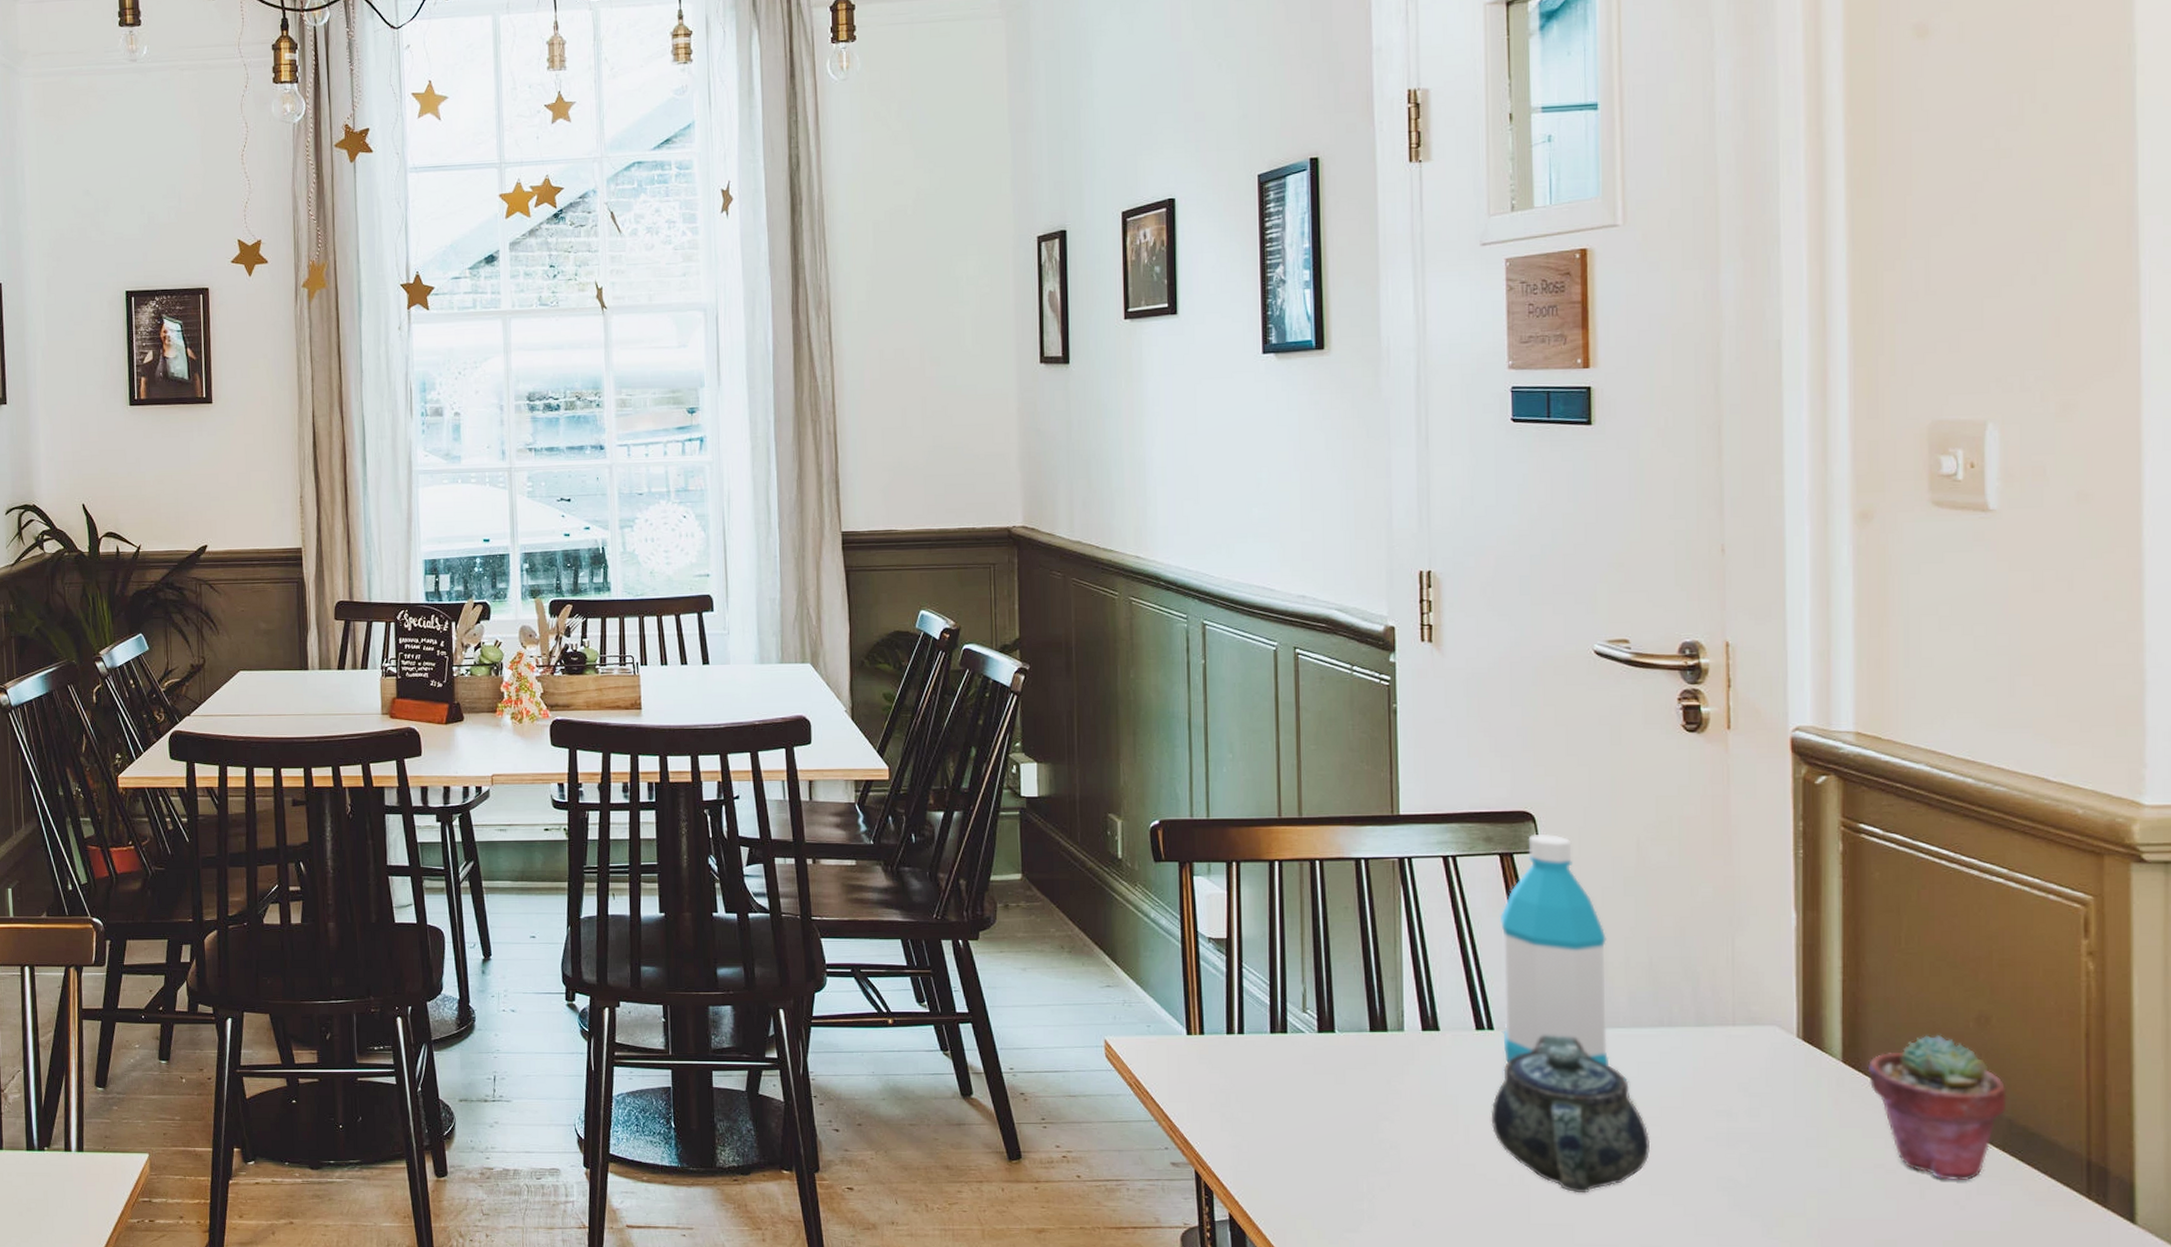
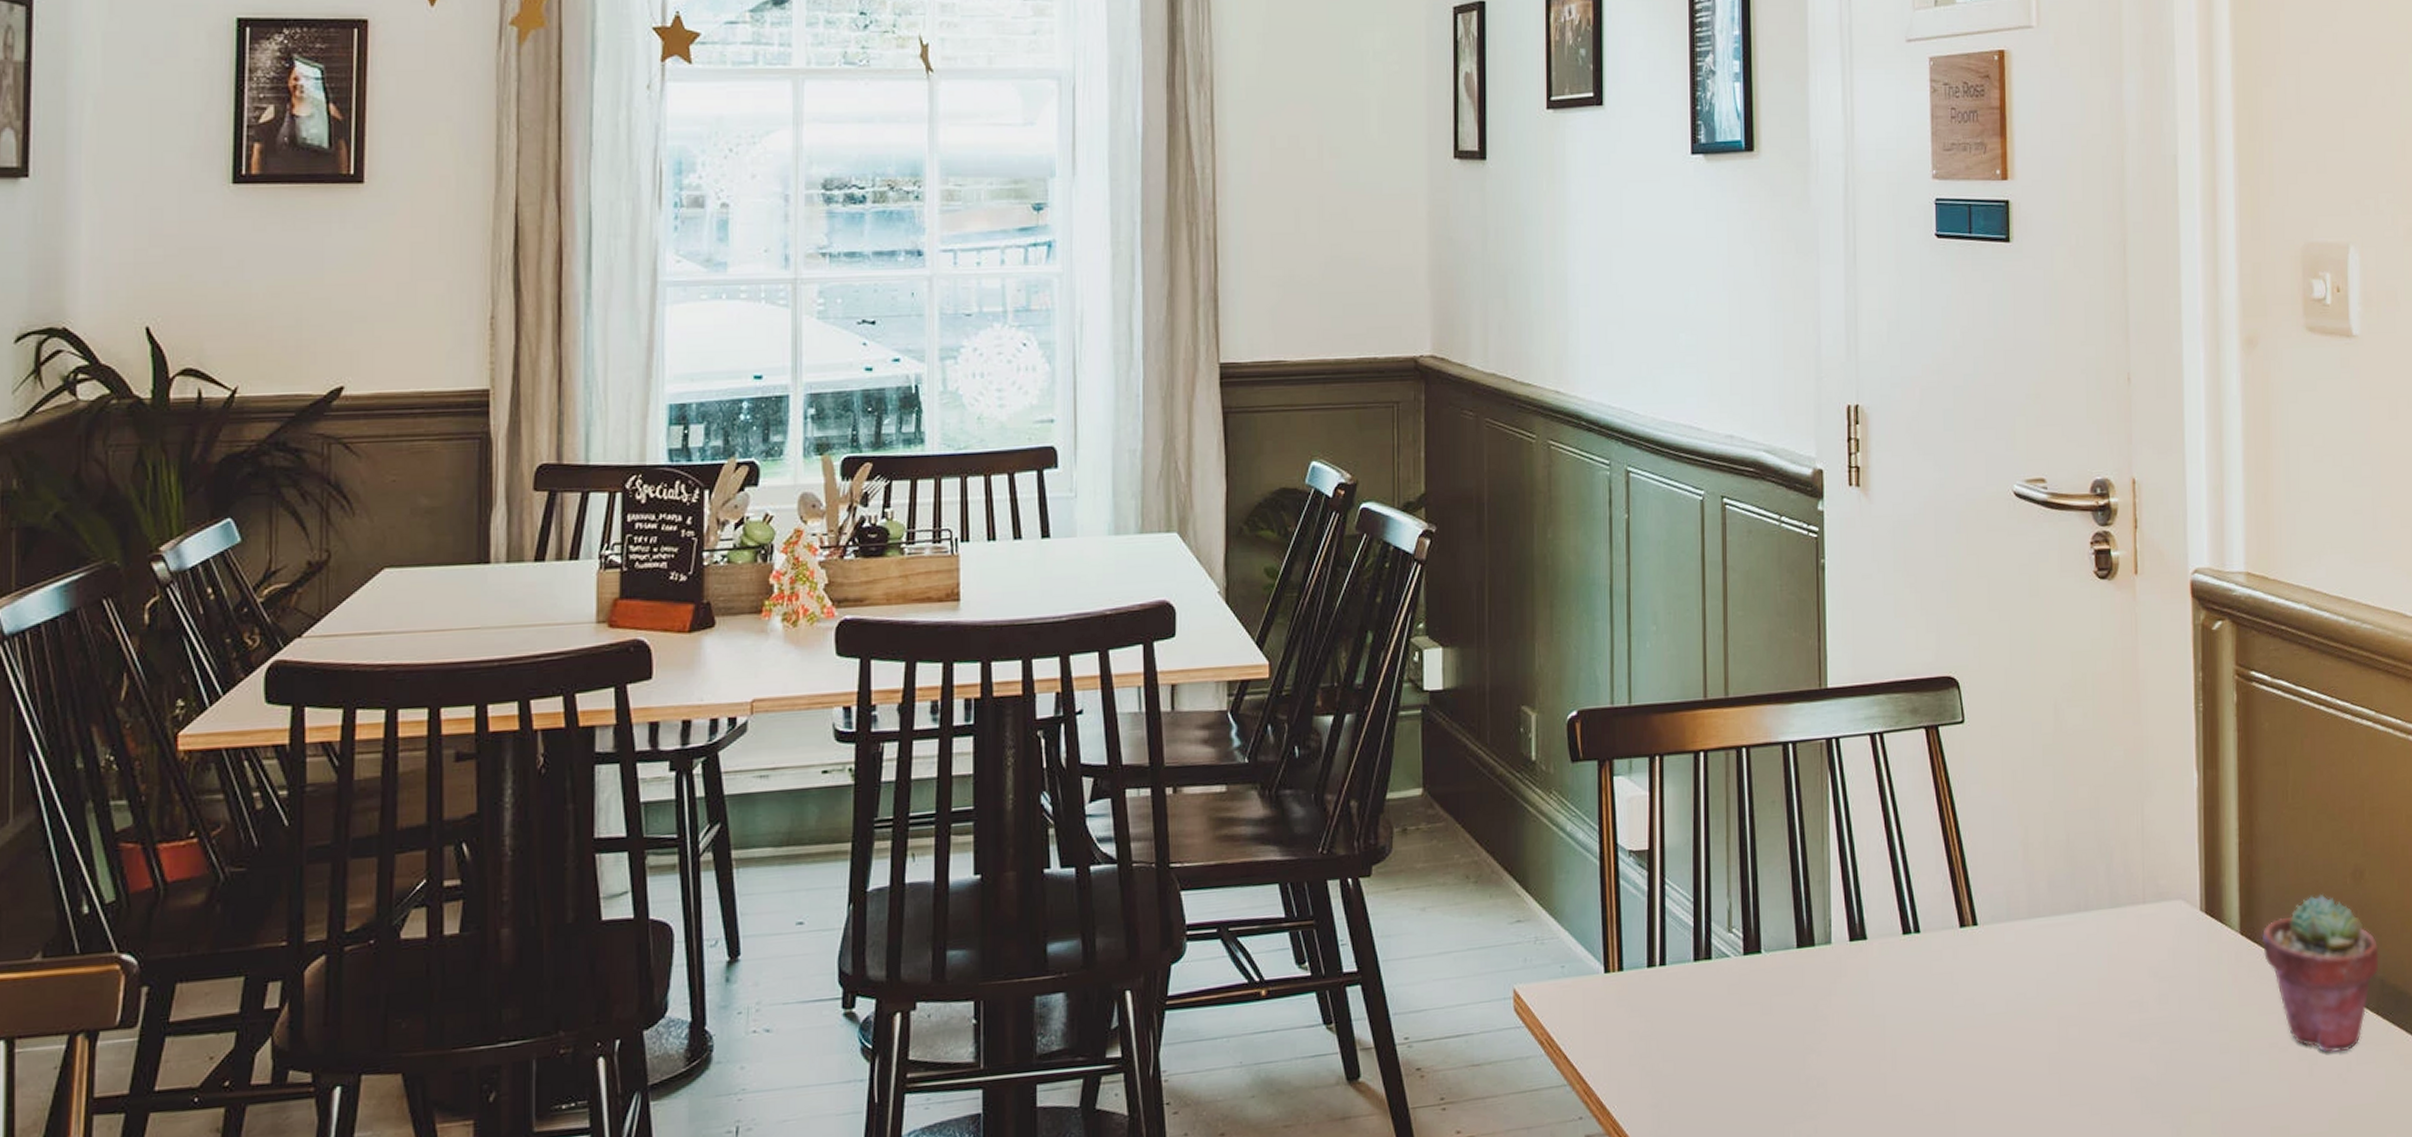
teapot: present [1491,1034,1650,1194] -> none [1917,932,2069,1115]
water bottle: present [1499,833,1610,1066] -> none [1925,700,2031,969]

